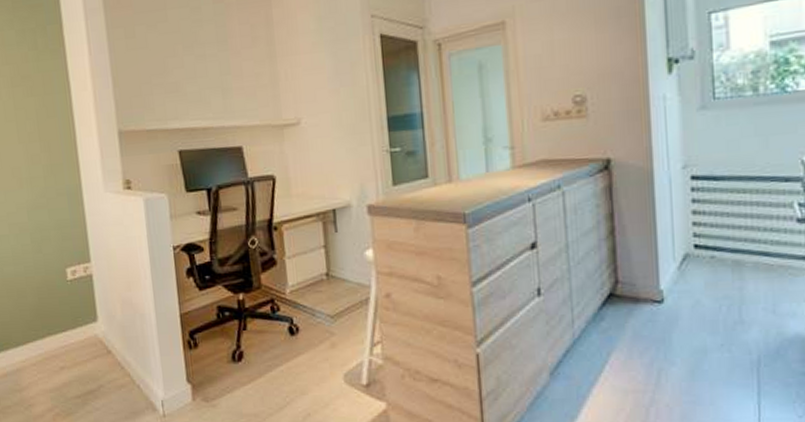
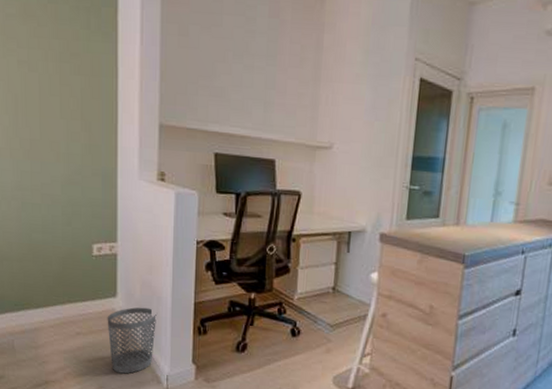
wastebasket: none [90,328,144,406] -> present [107,307,156,374]

